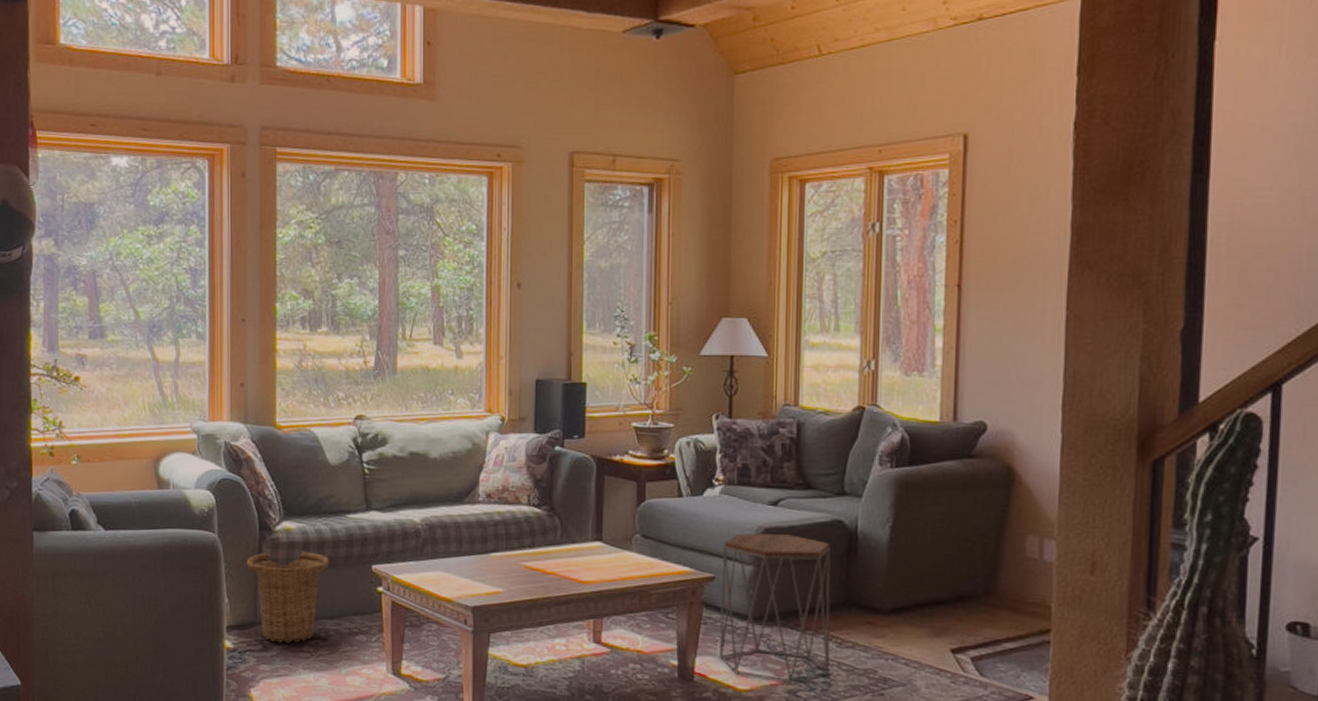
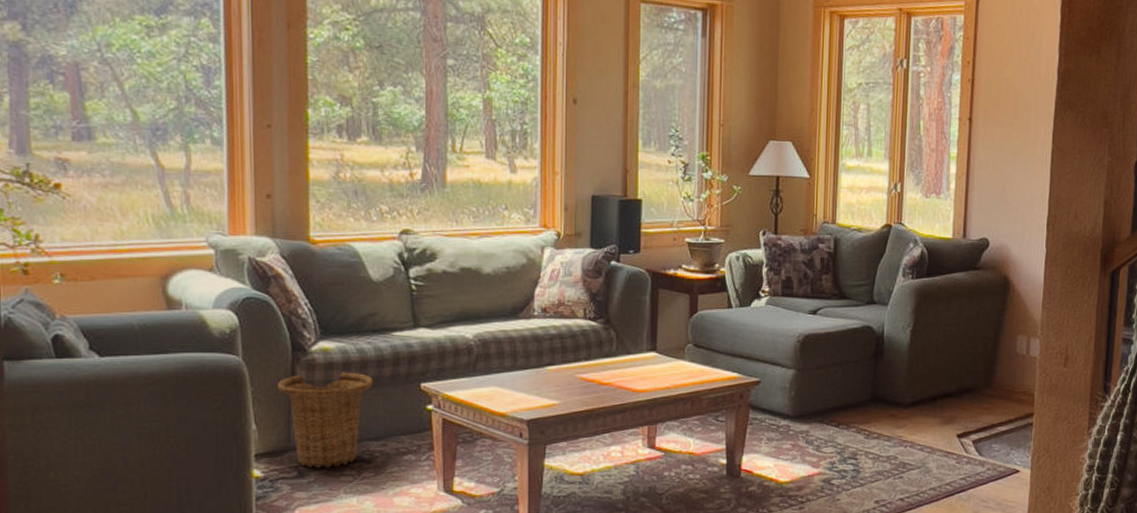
side table: present [720,533,831,683] -> none [764,340,861,473]

